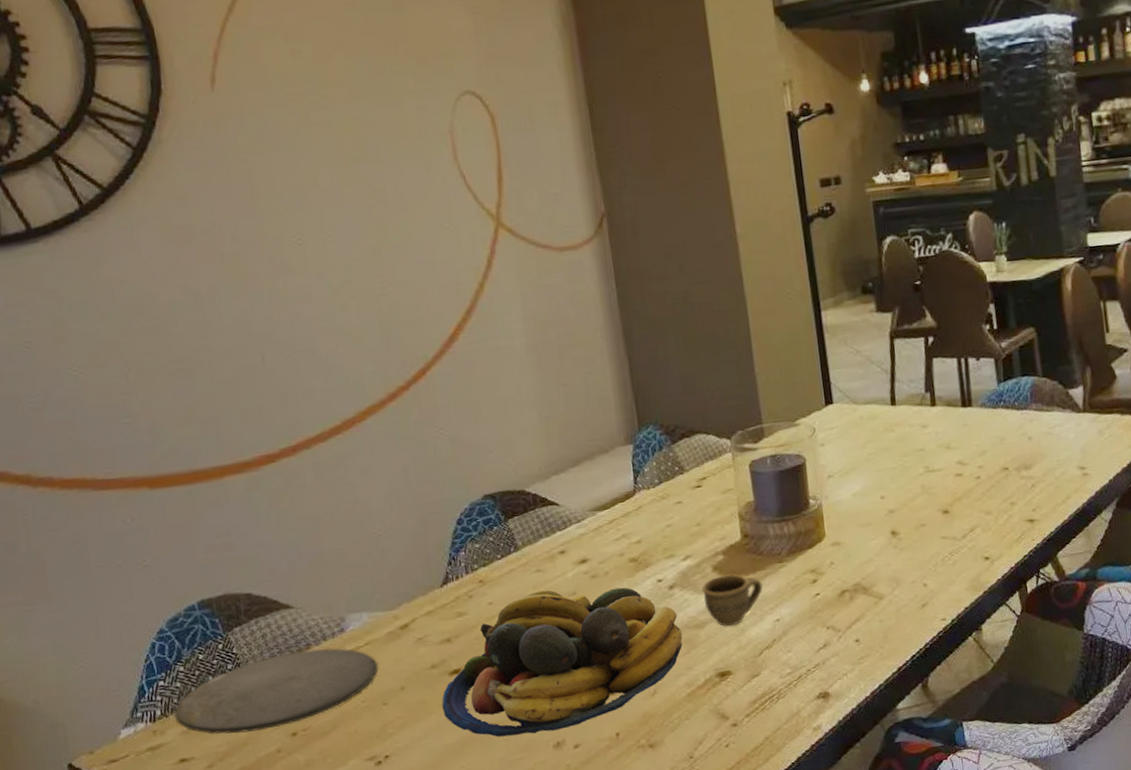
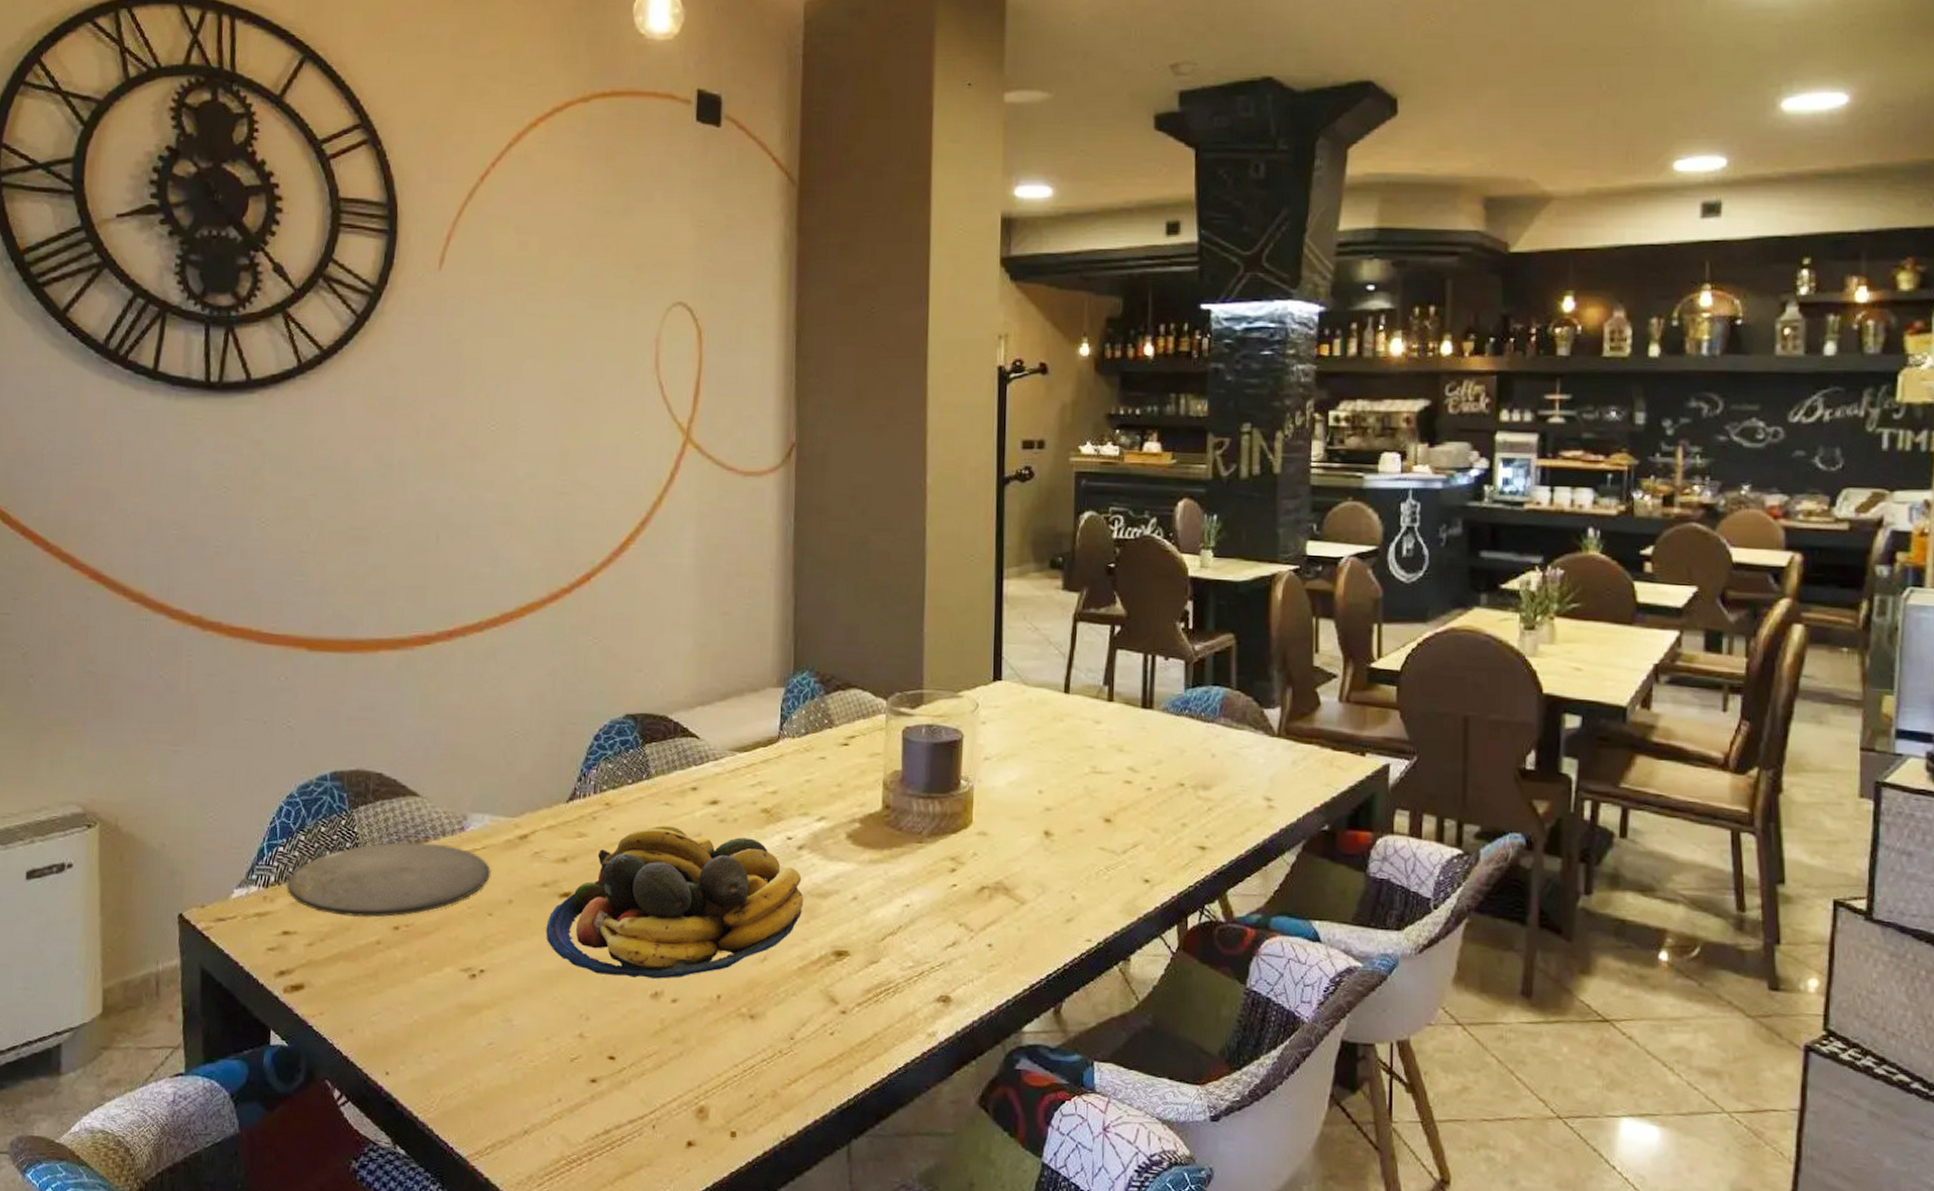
cup: present [702,574,763,626] -> none [832,845,897,902]

